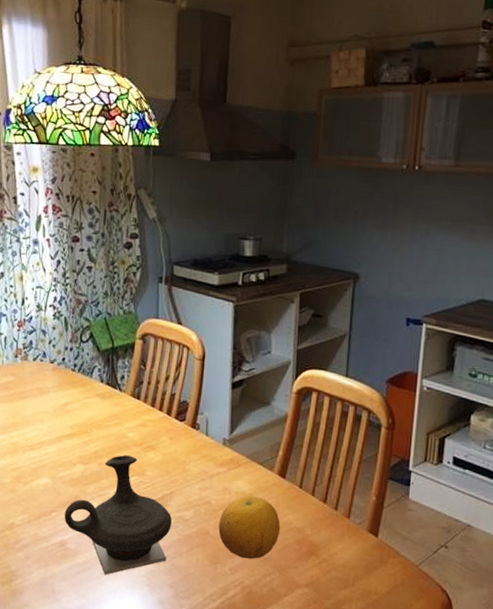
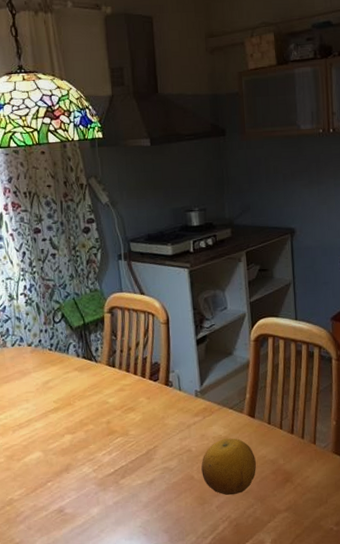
teapot: present [64,455,172,575] -> none [59,419,159,532]

